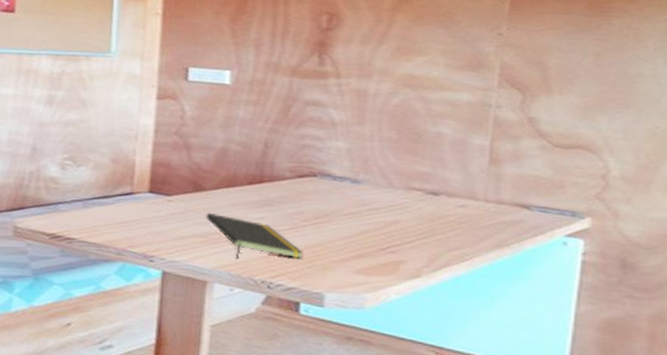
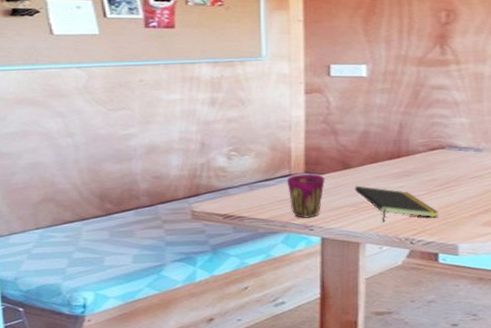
cup: none [127,192,173,247] -> present [287,173,326,218]

